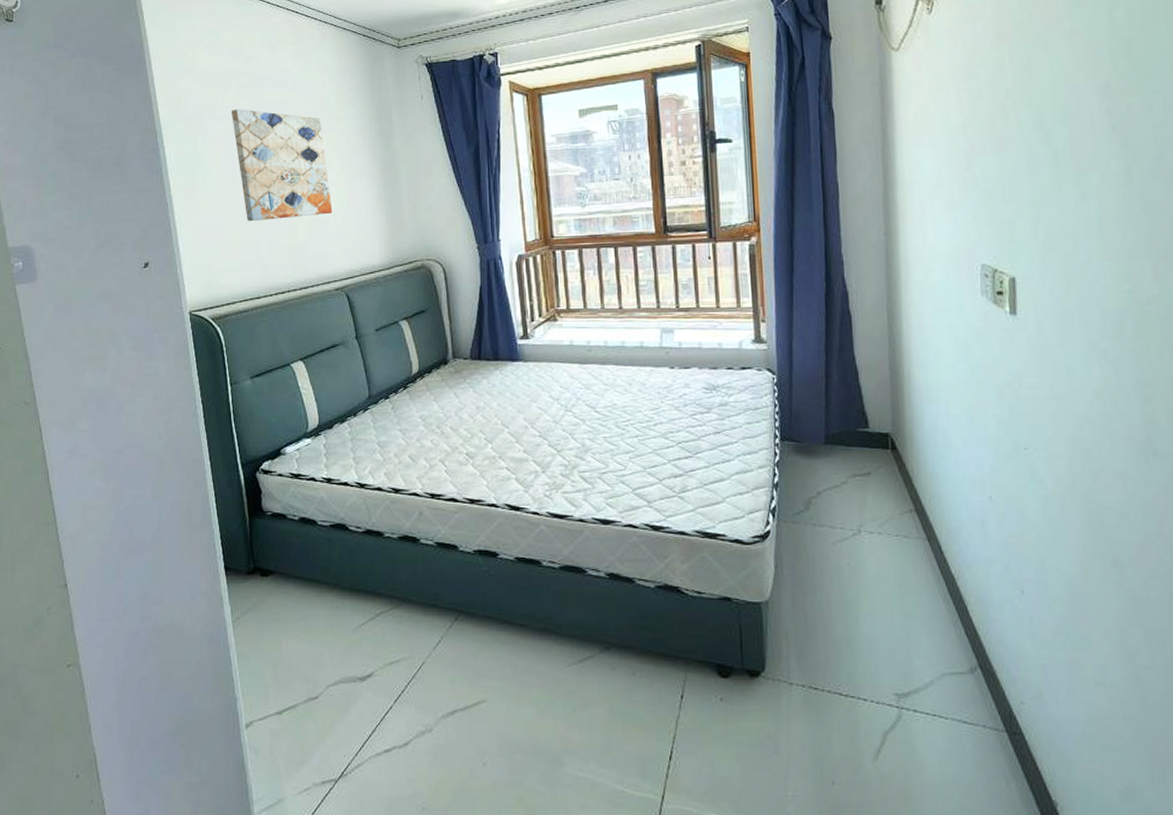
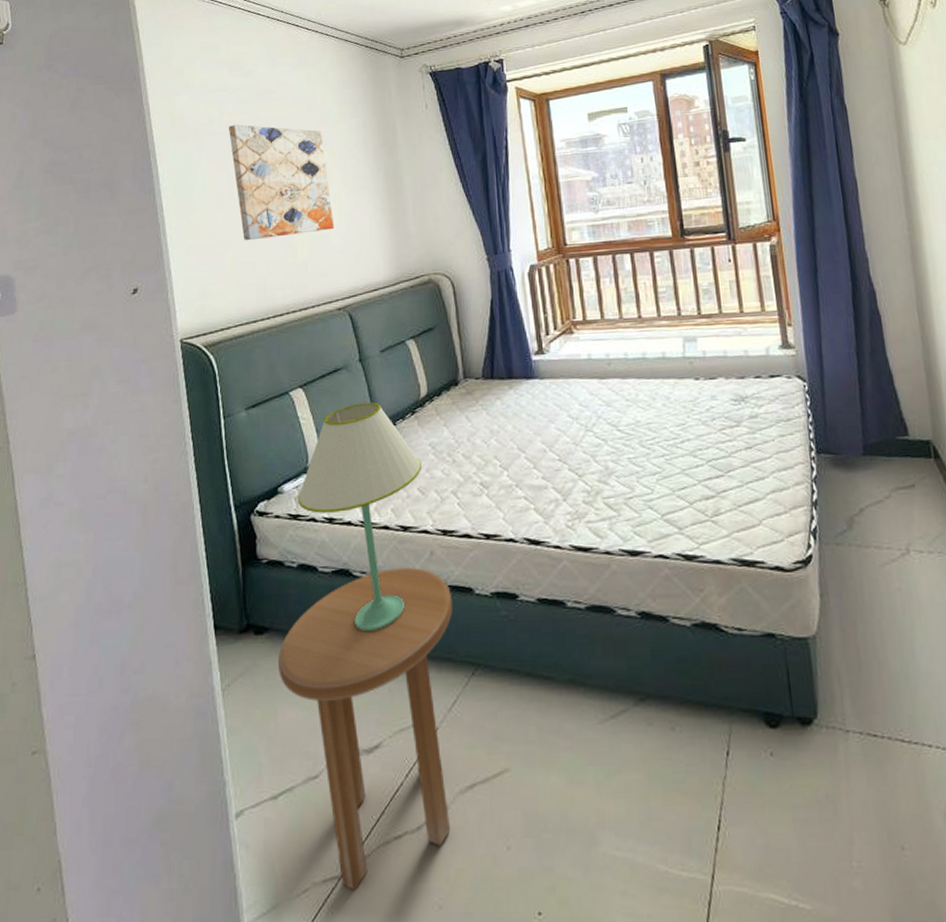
side table: none [282,524,439,791] -> present [279,567,453,890]
table lamp: none [299,376,412,579] -> present [298,402,422,632]

